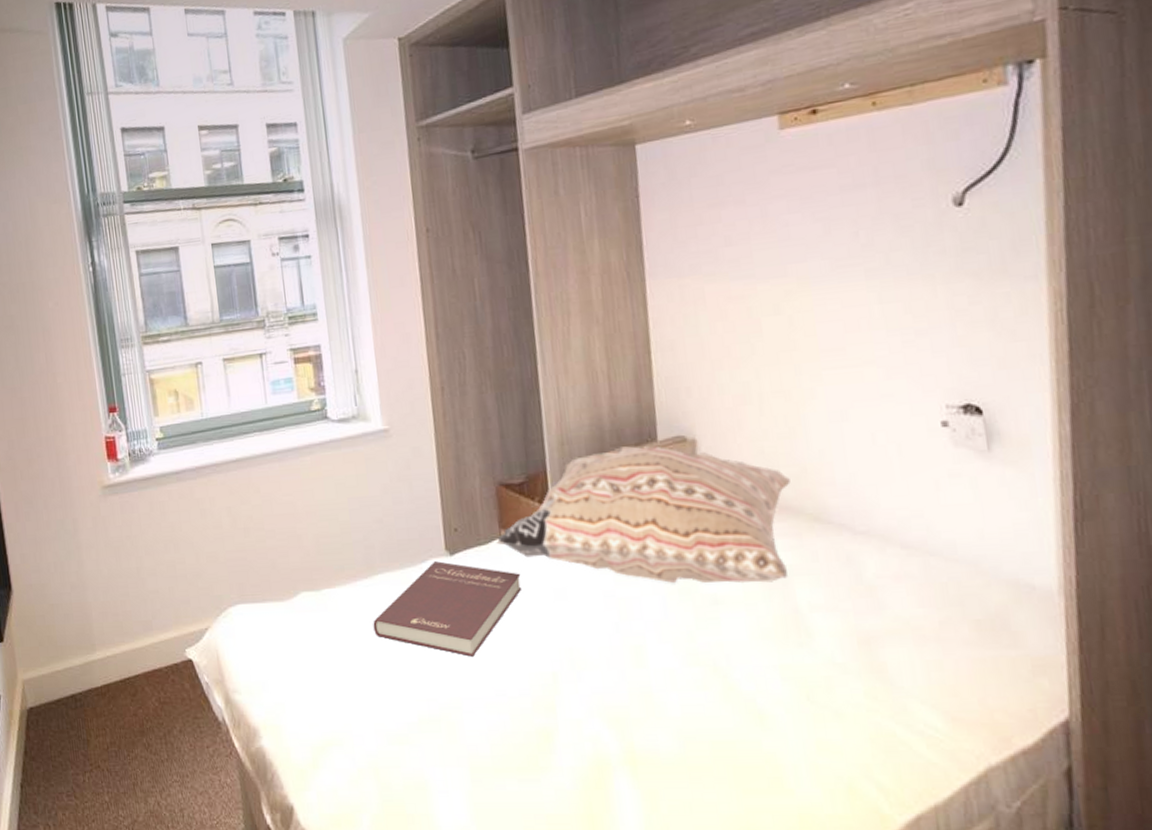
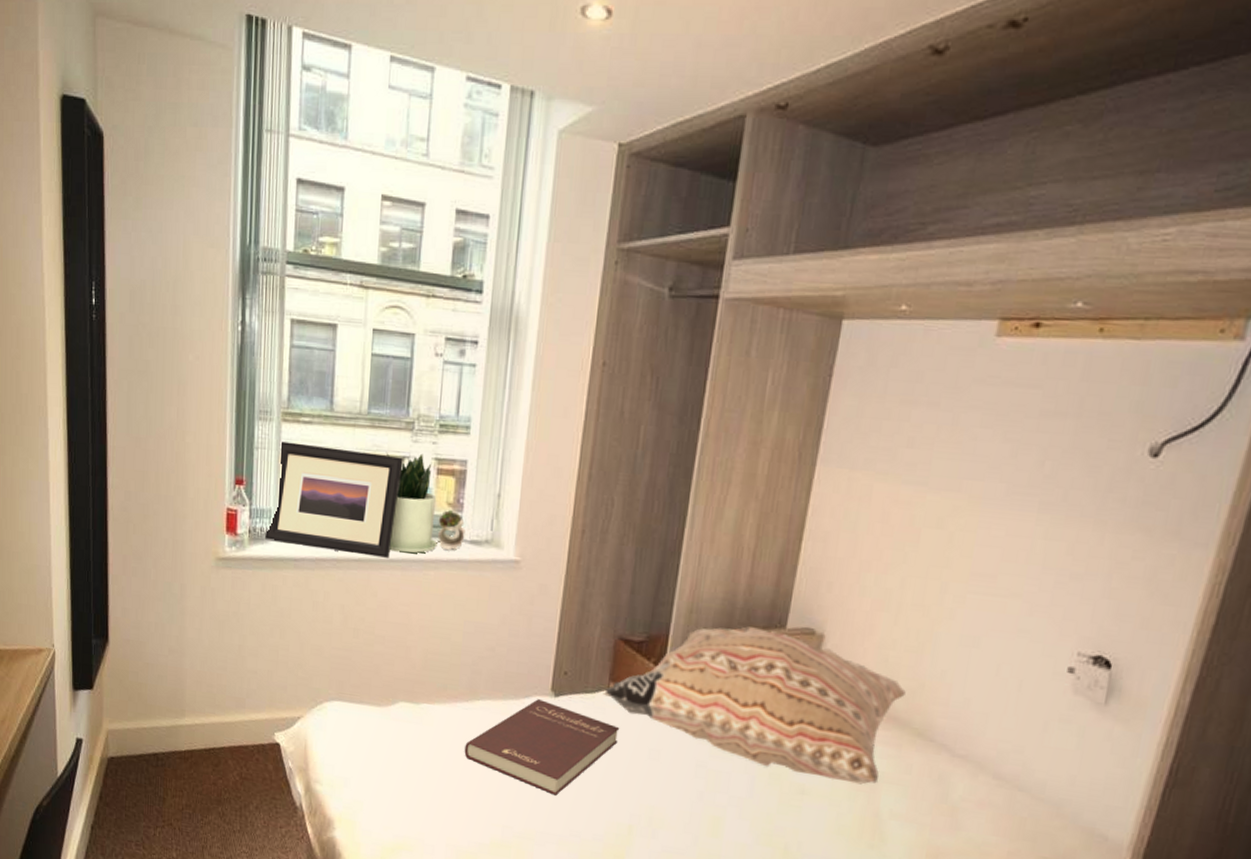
picture frame: none [144,355,265,459] -> present [265,441,403,558]
planter: none [243,347,308,446] -> present [385,453,438,554]
succulent plant: none [304,393,332,434] -> present [437,509,466,551]

